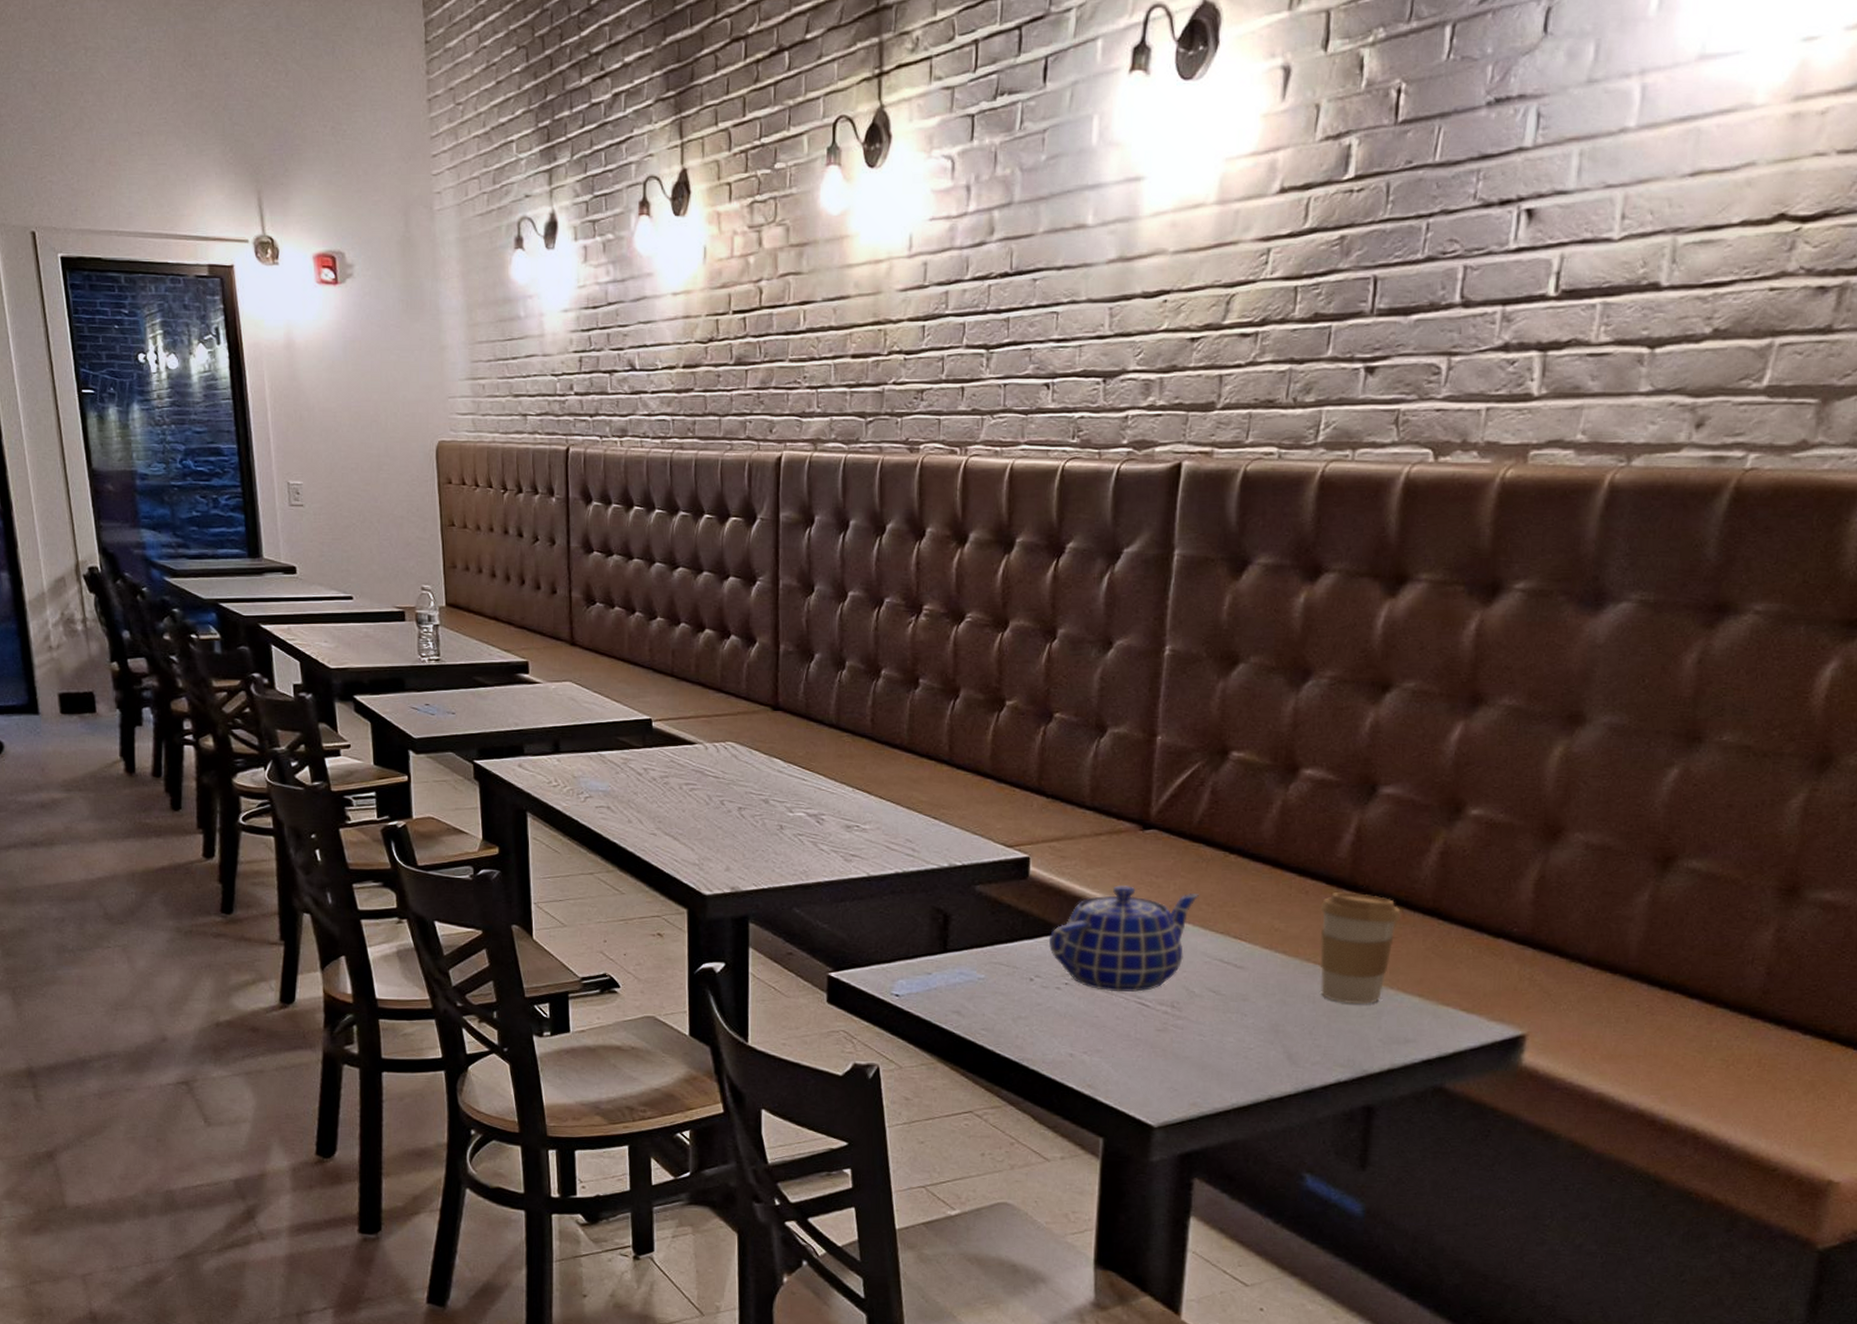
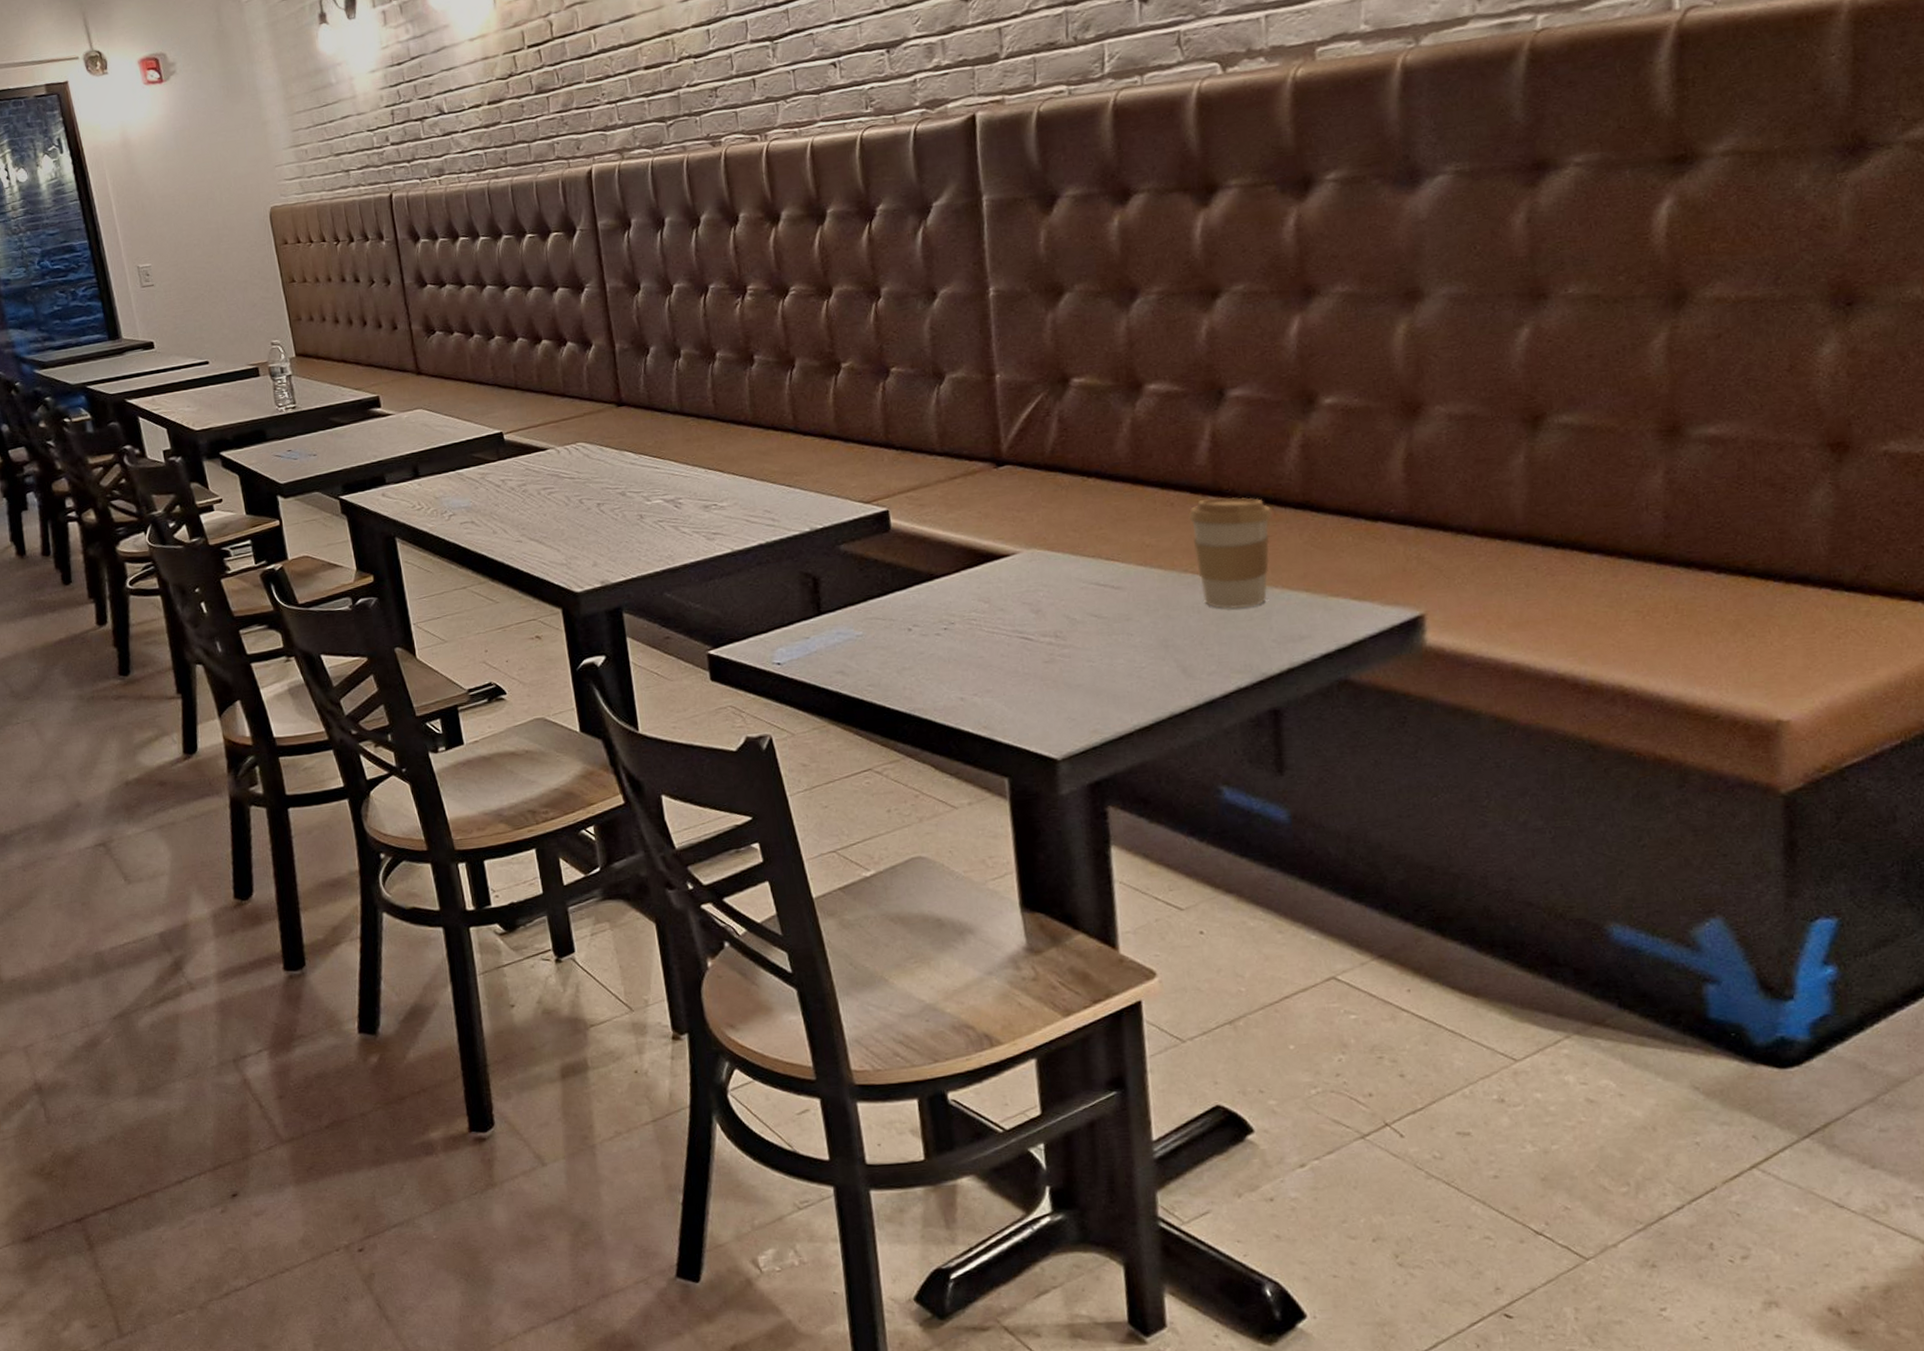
teapot: present [1048,885,1199,992] -> none [920,521,1064,631]

